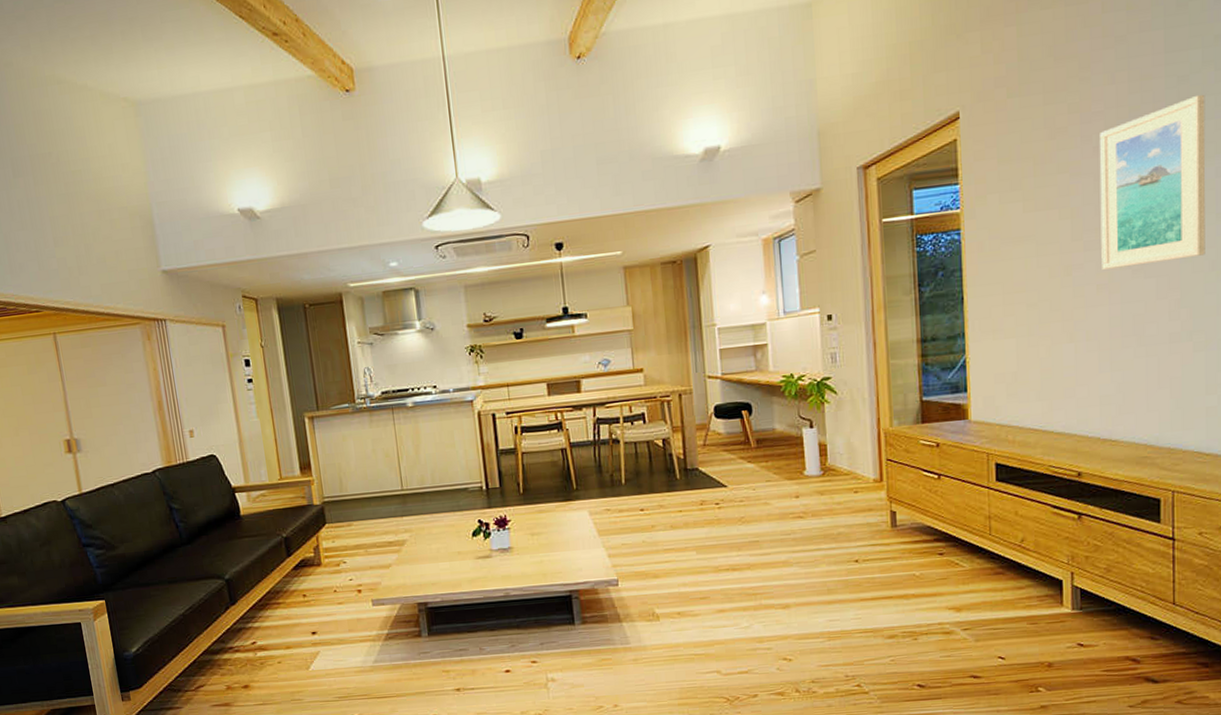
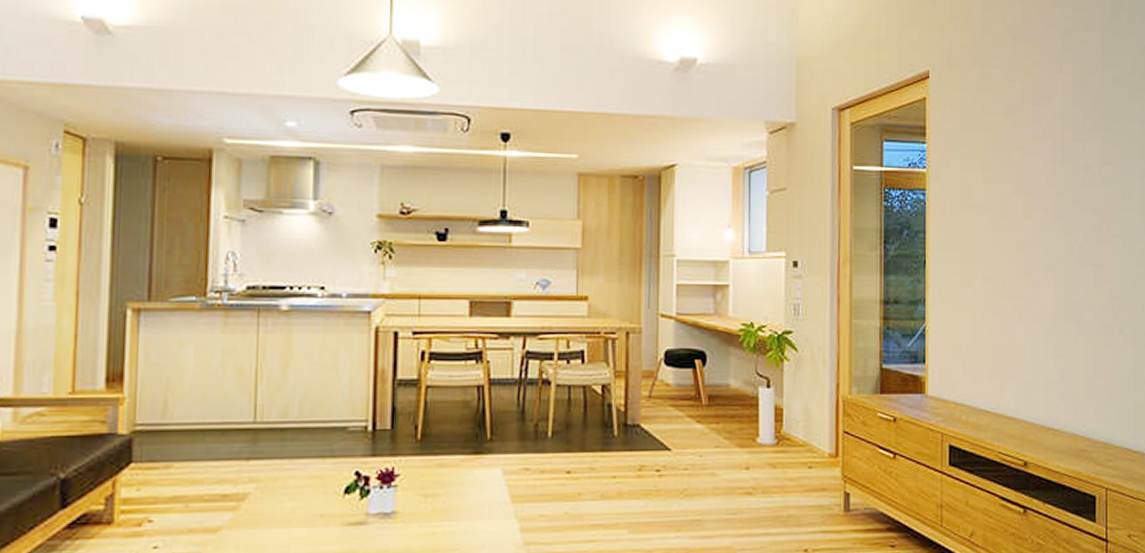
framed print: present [1099,94,1206,270] -> none [1048,97,1134,252]

